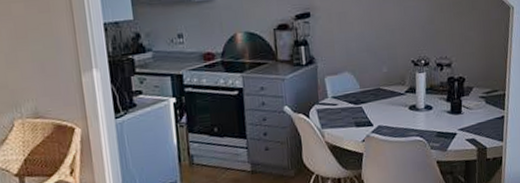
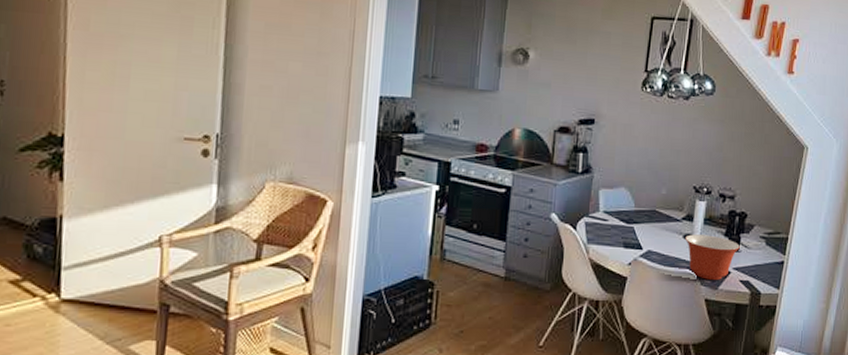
mixing bowl: none [411,102,462,144] -> present [685,234,740,280]

